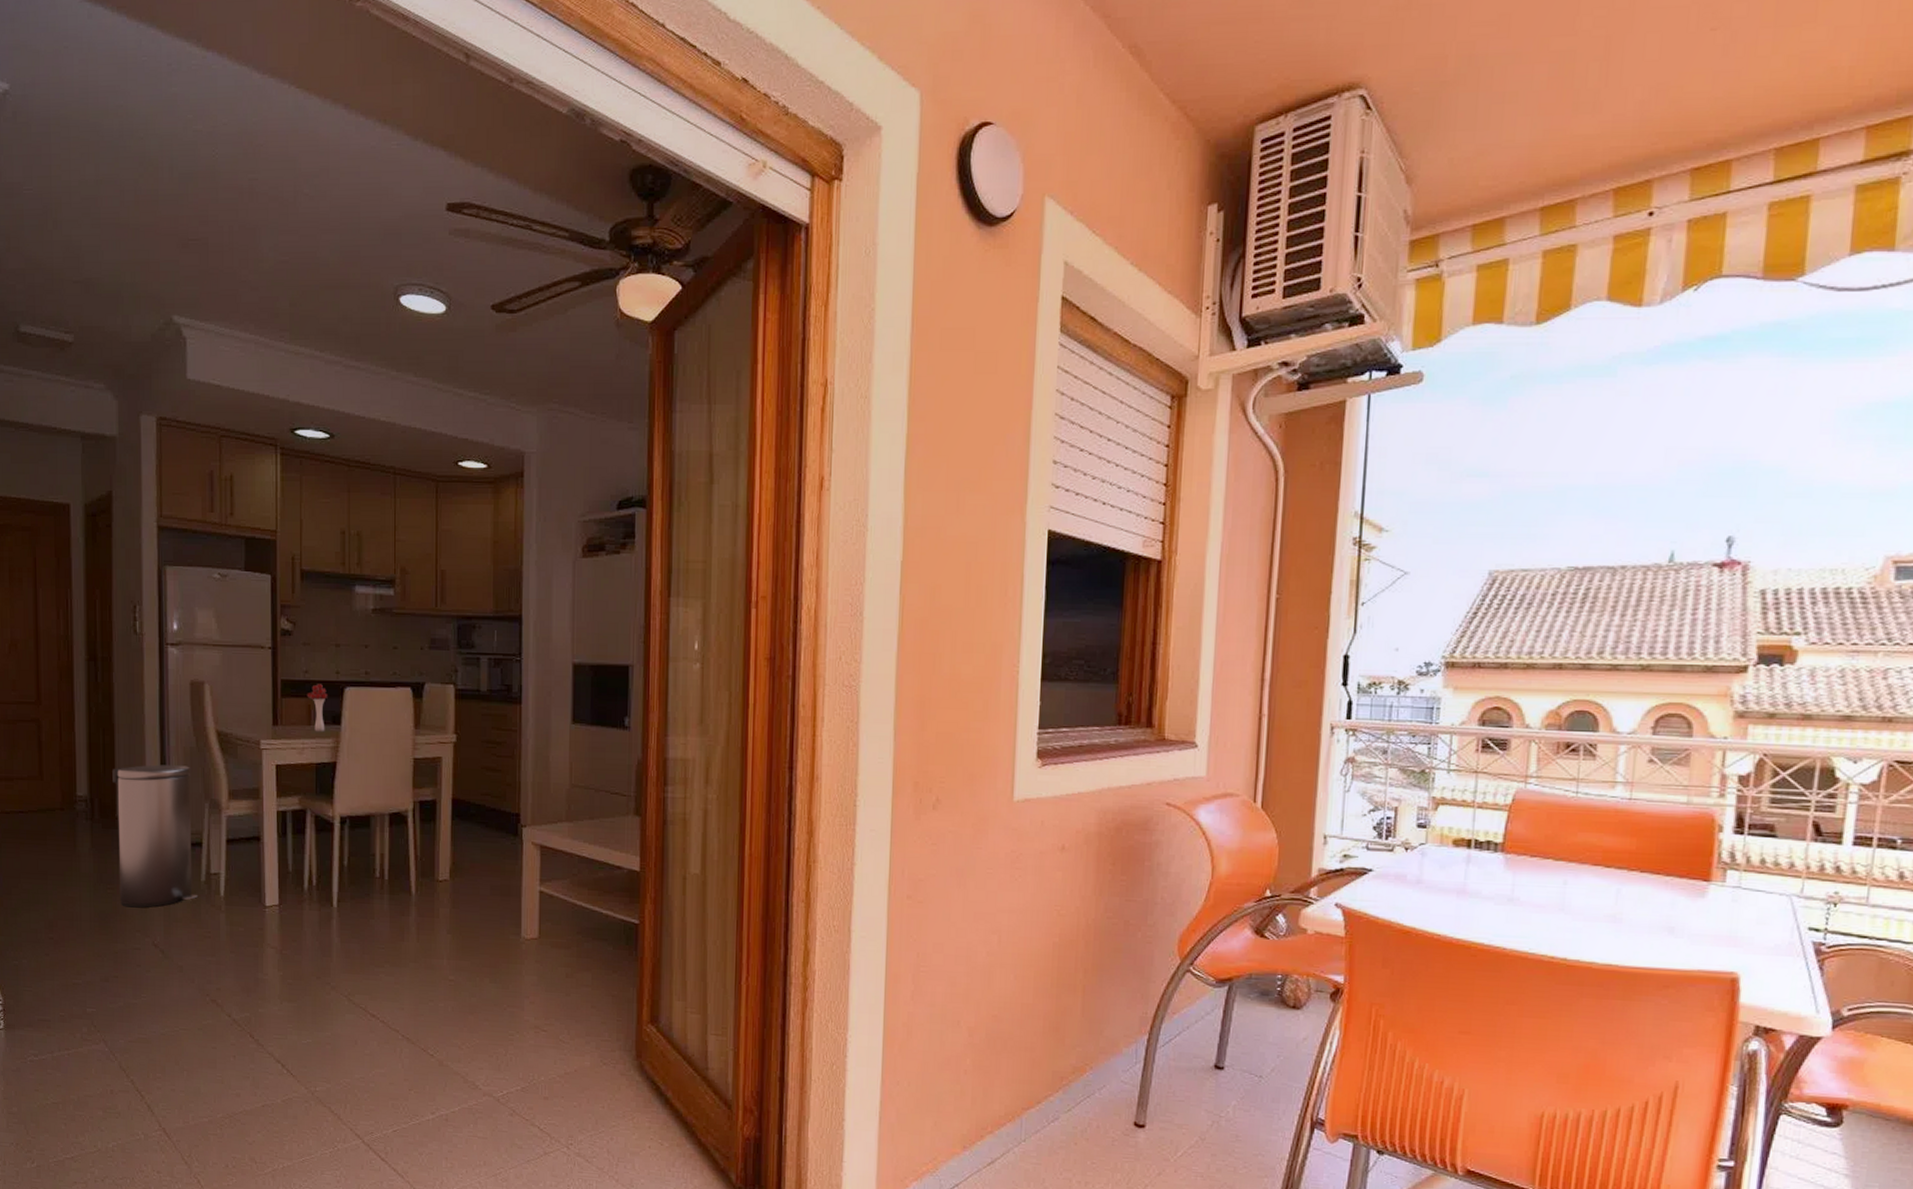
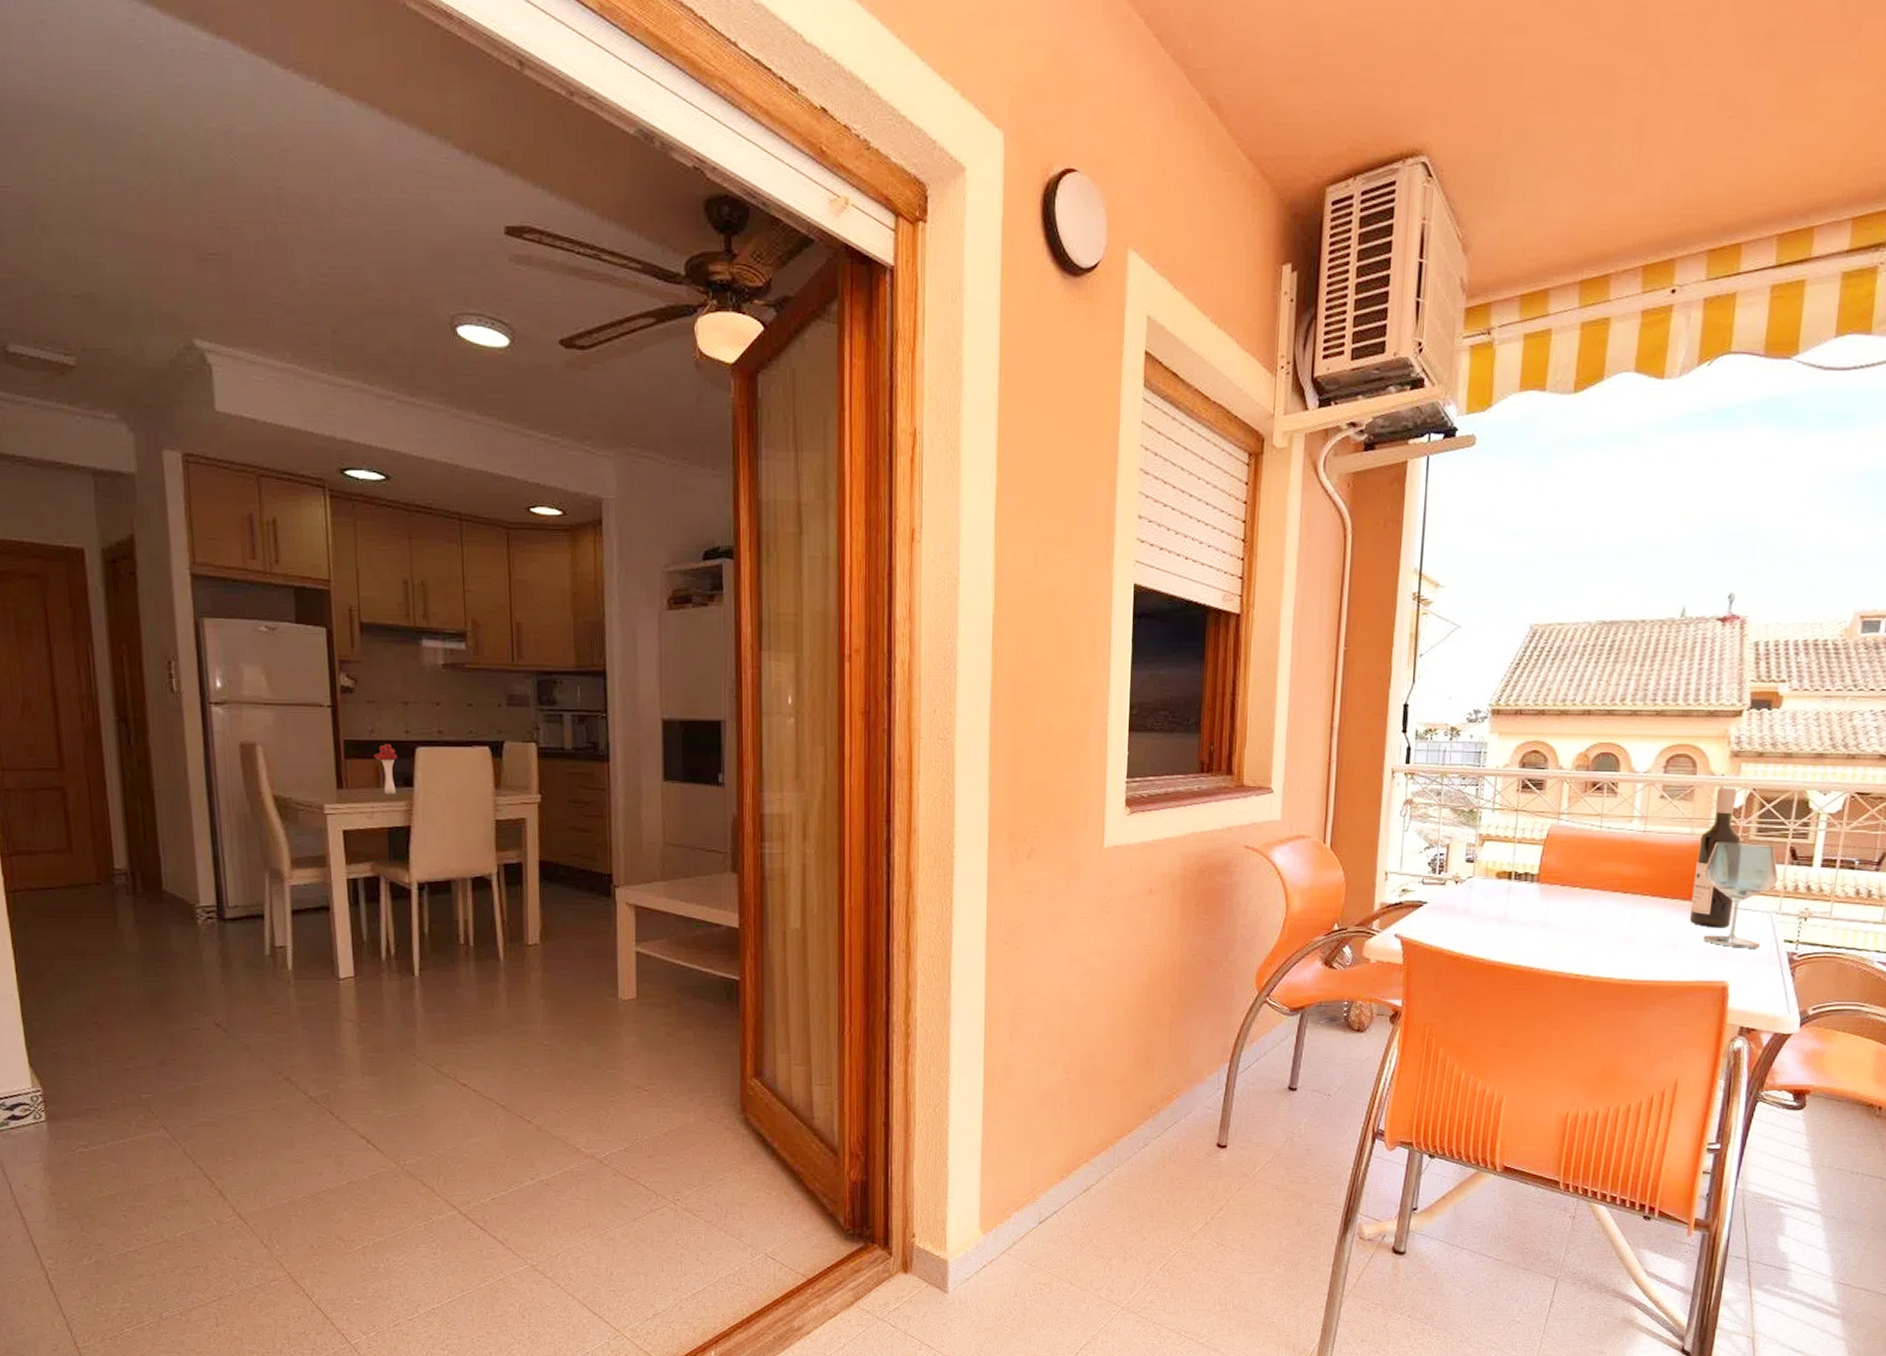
pedal bin: present [112,764,199,908] -> none [155,833,263,986]
bottle: none [1687,752,1752,912] -> present [1689,787,1742,928]
wine glass: none [1704,813,1799,936] -> present [1703,842,1779,949]

